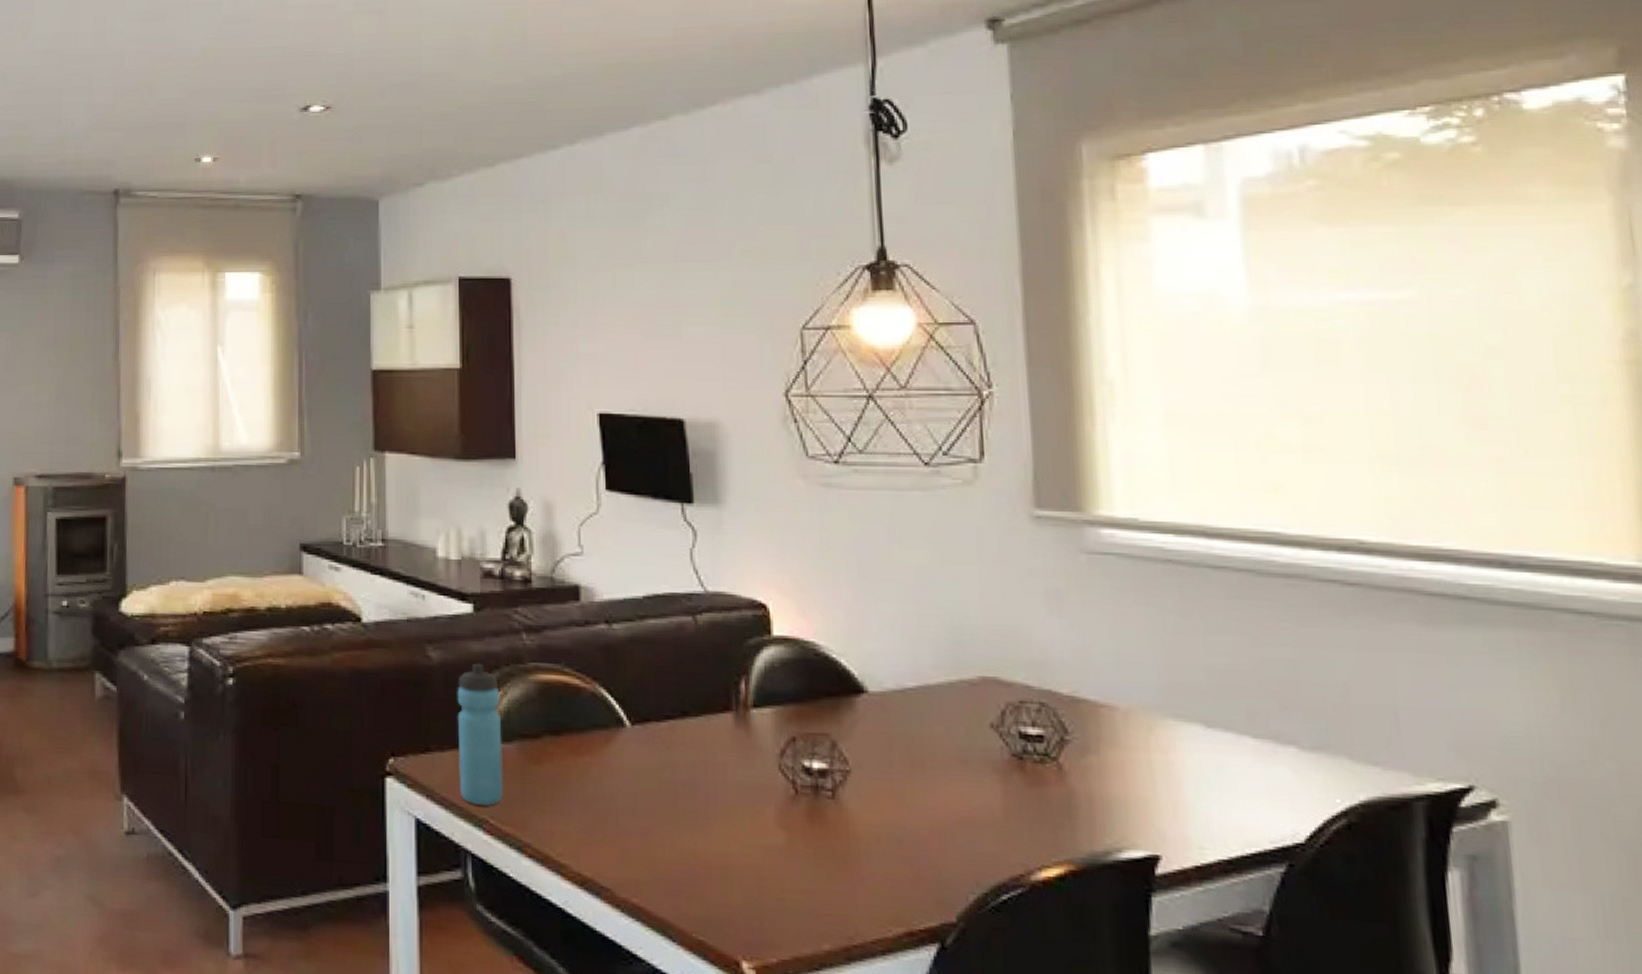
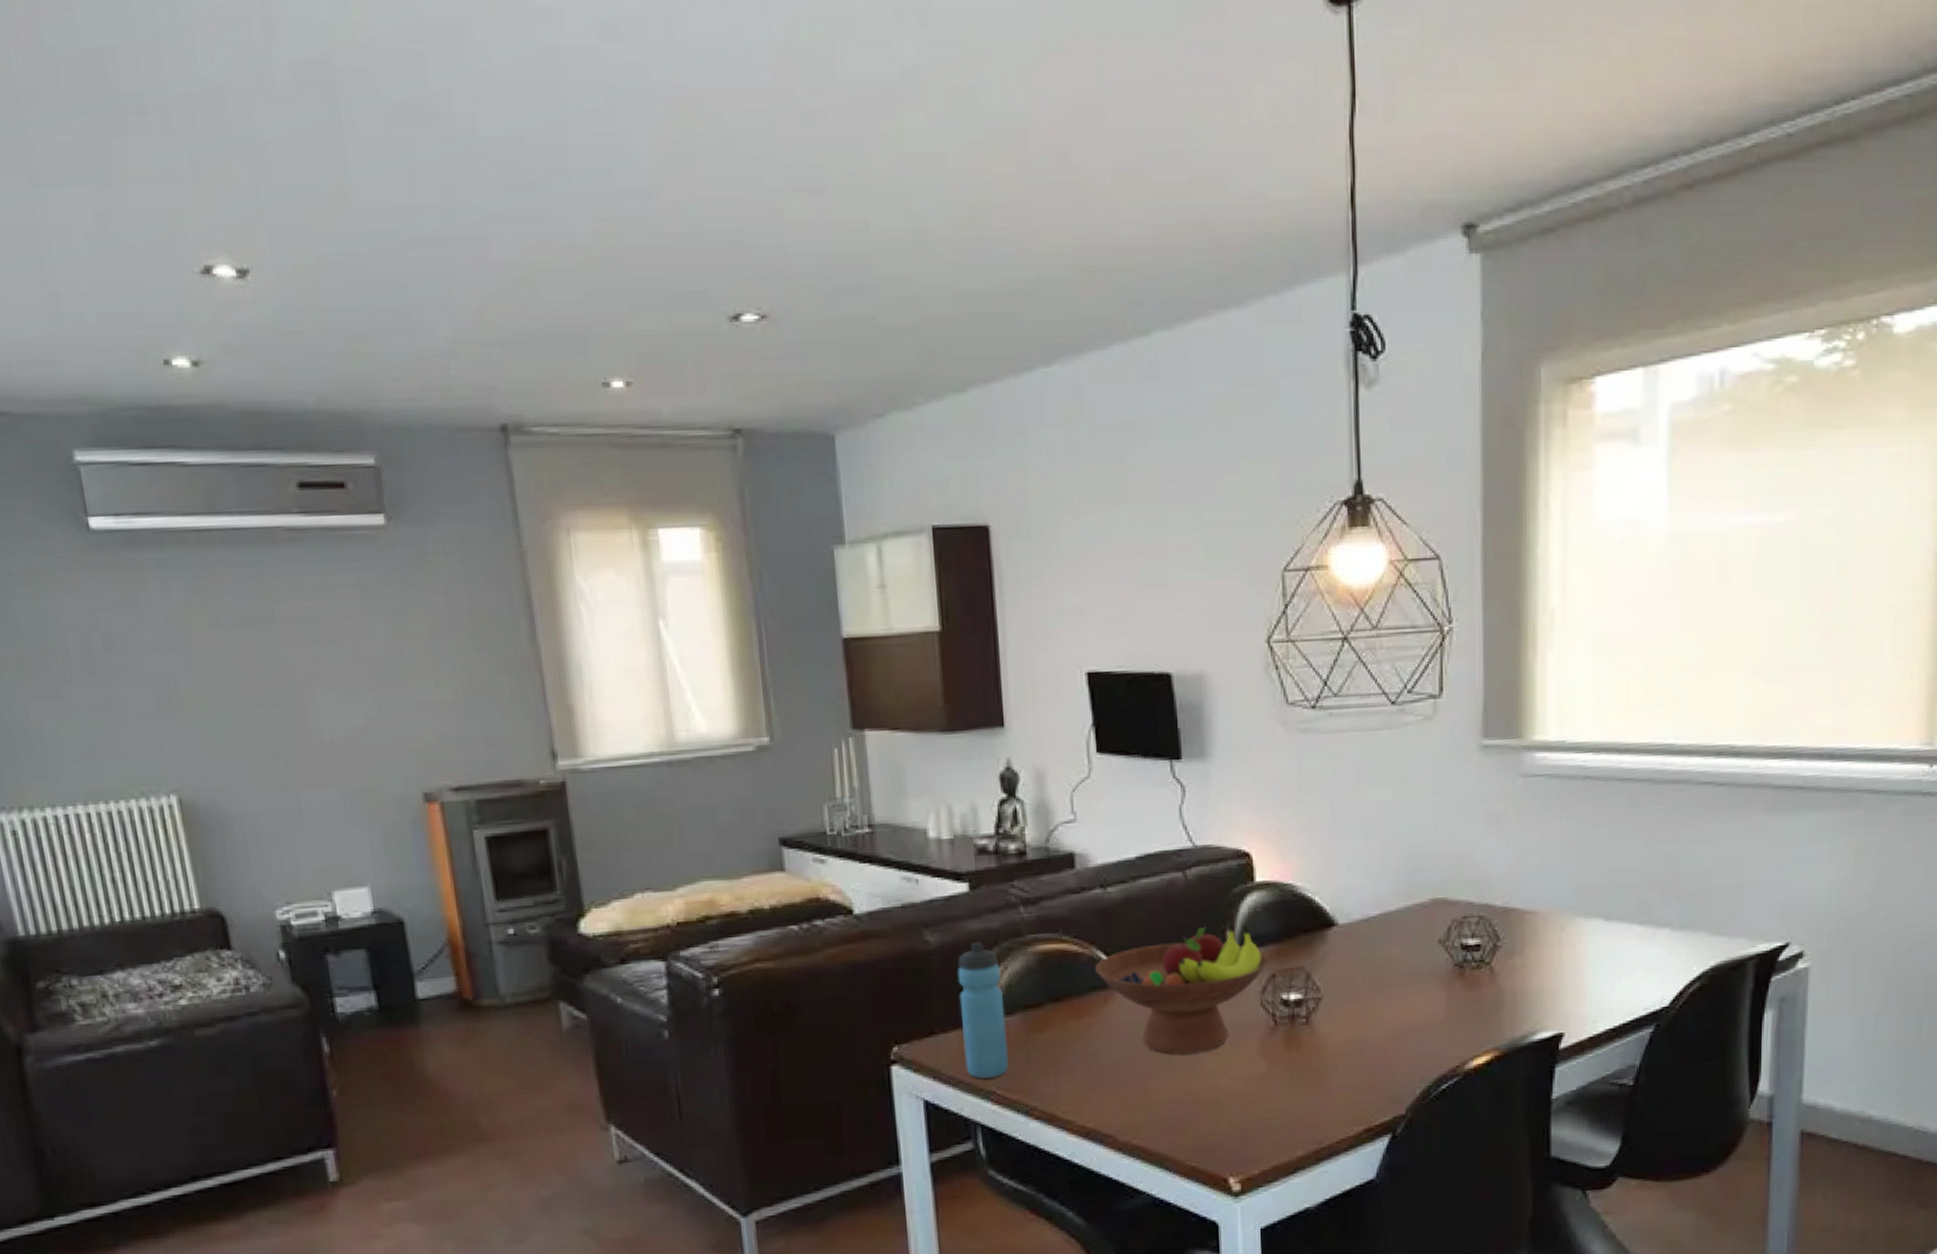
fruit bowl: none [597,672,789,812] -> present [1095,920,1269,1054]

